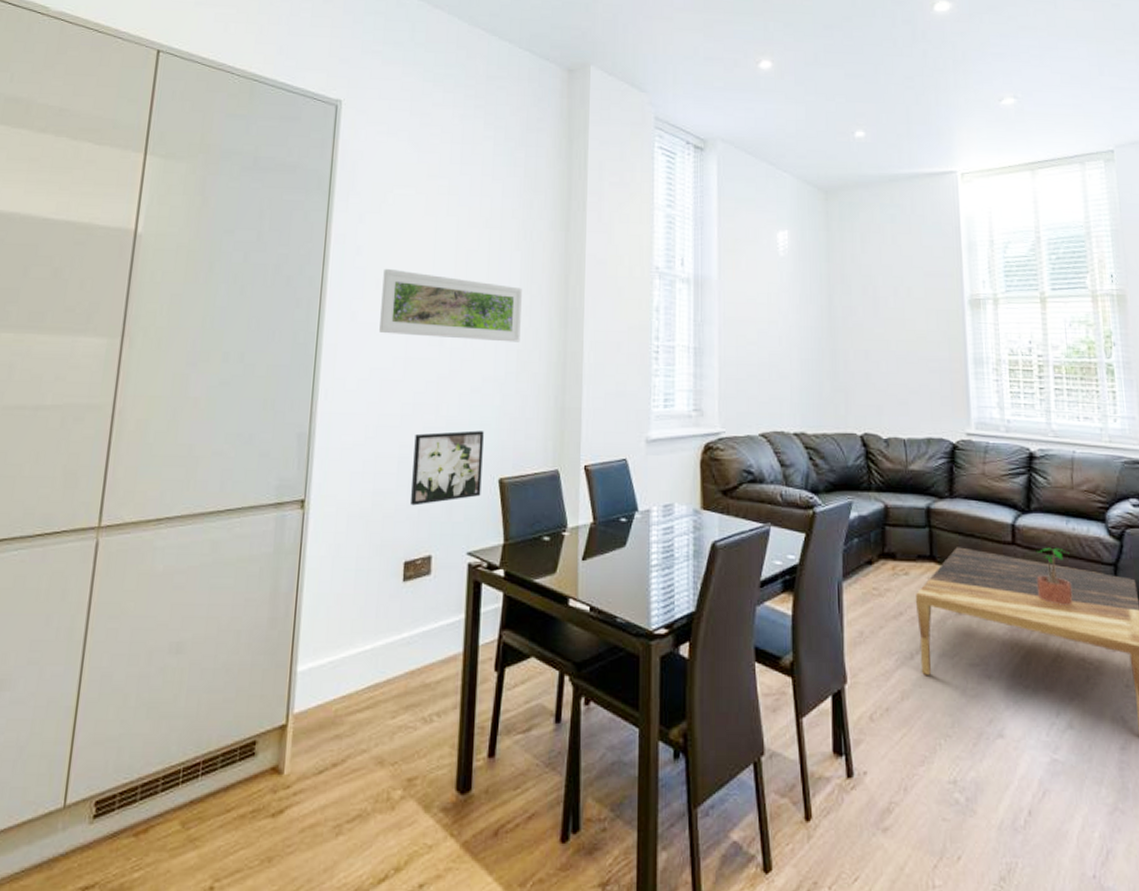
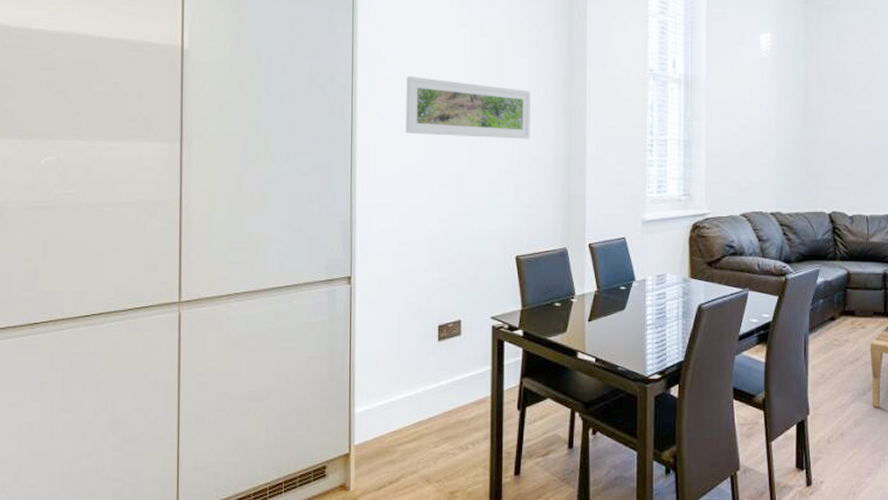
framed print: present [411,430,484,506] -> none [441,216,501,280]

